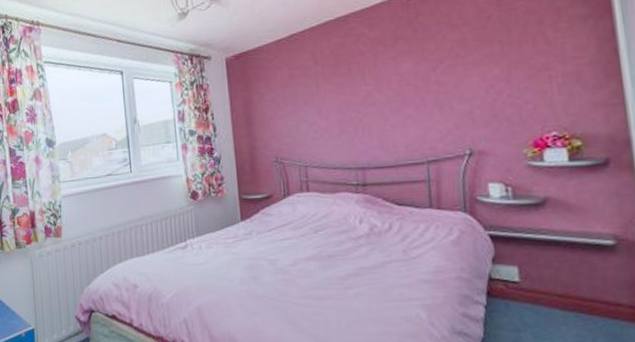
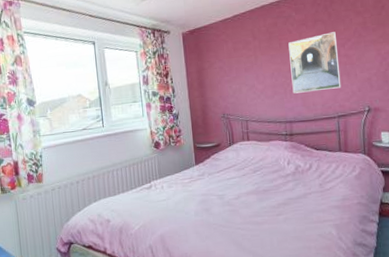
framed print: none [360,52,432,132] -> present [288,32,342,94]

